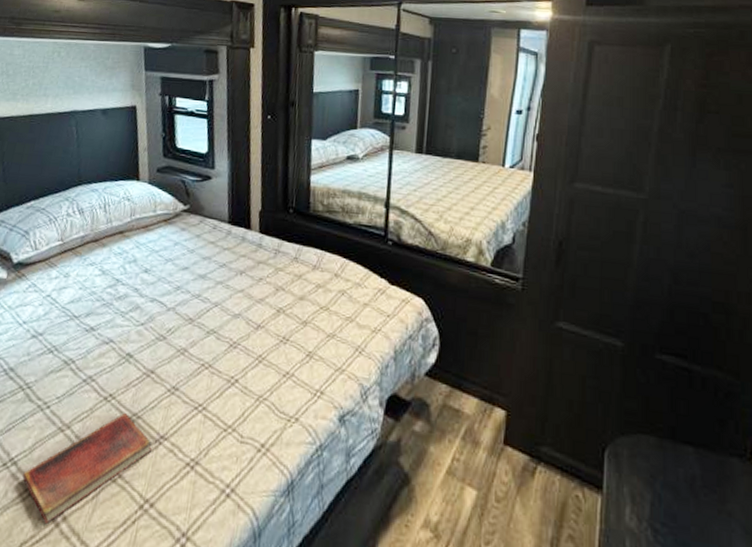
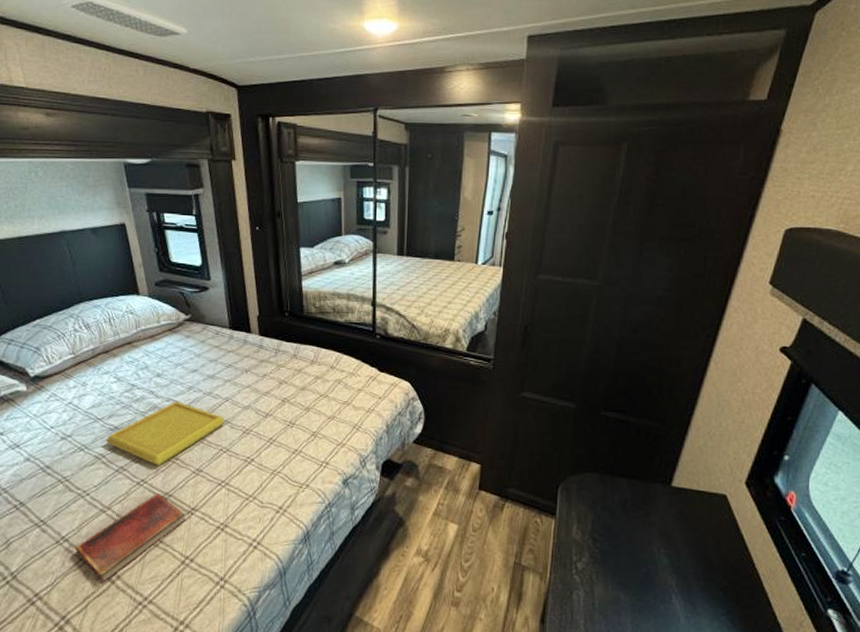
serving tray: none [78,301,211,379] -> present [106,401,225,466]

